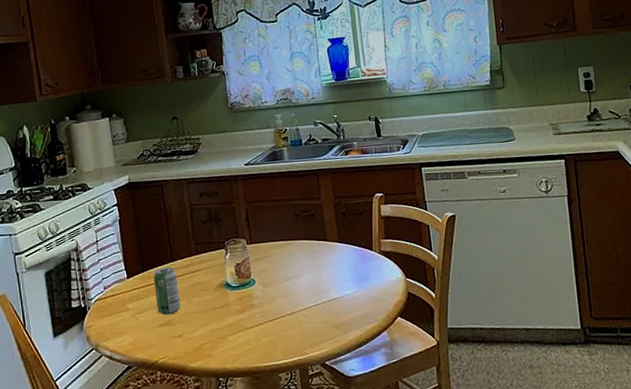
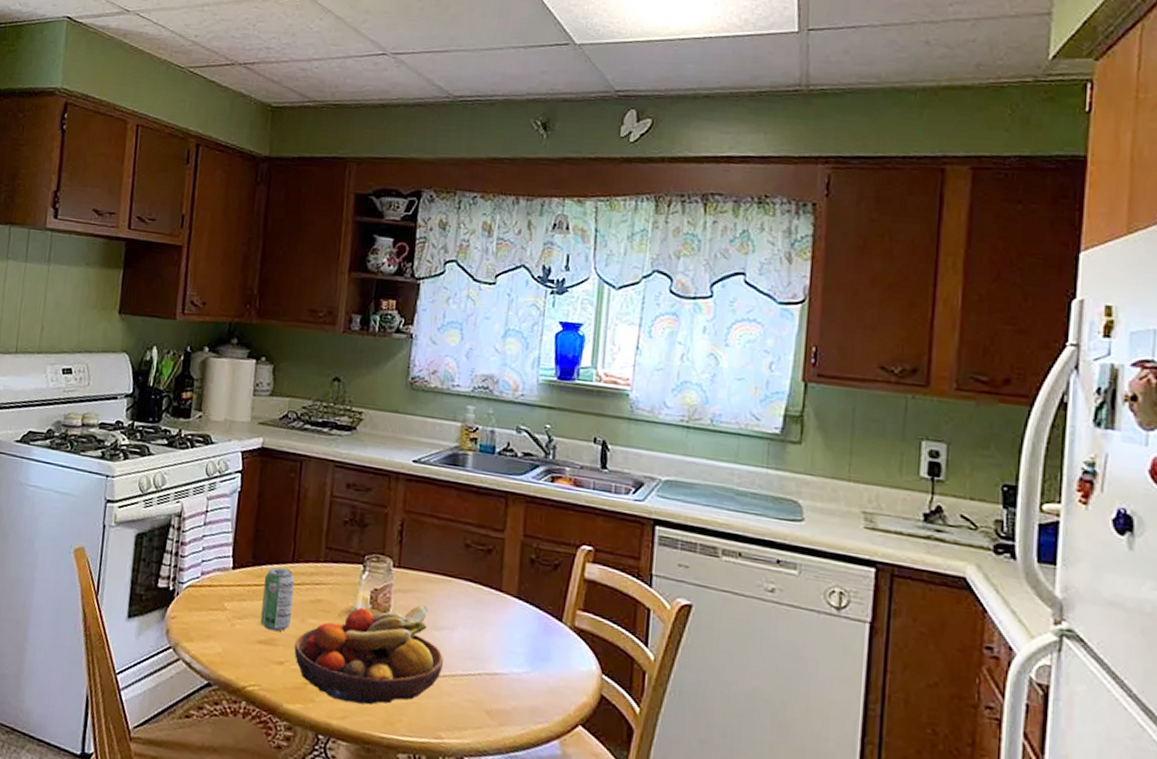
fruit bowl: none [187,265,298,350] -> present [294,605,444,705]

